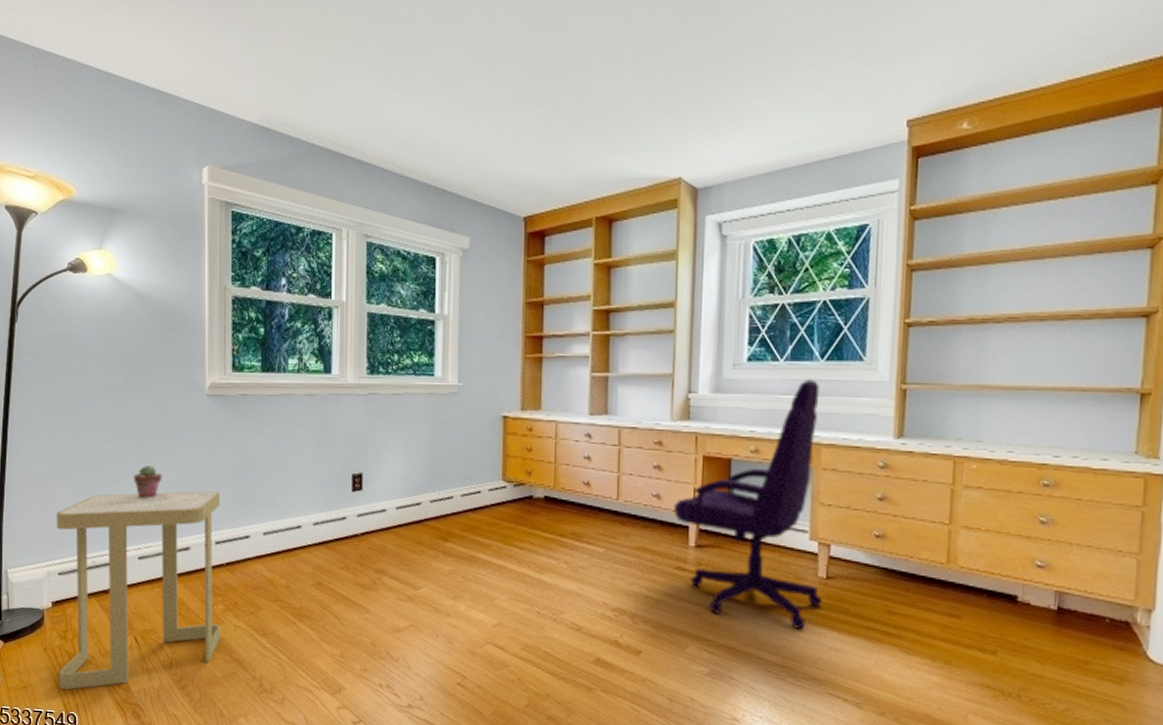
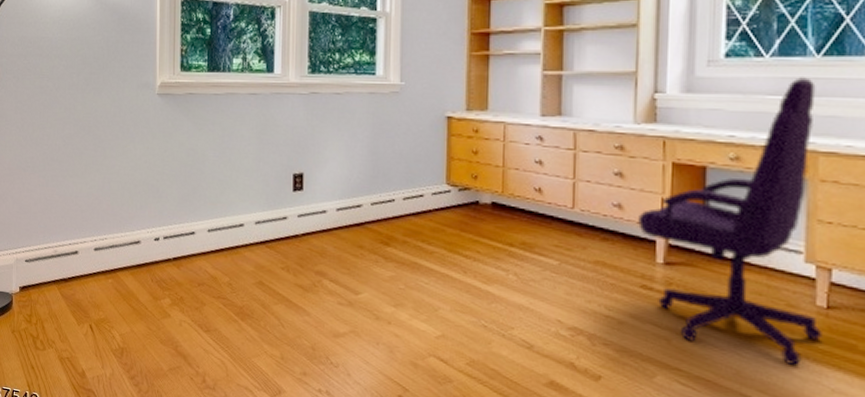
side table: present [56,490,221,690] -> none [24,186,169,371]
potted succulent: present [133,465,162,499] -> none [91,161,116,193]

